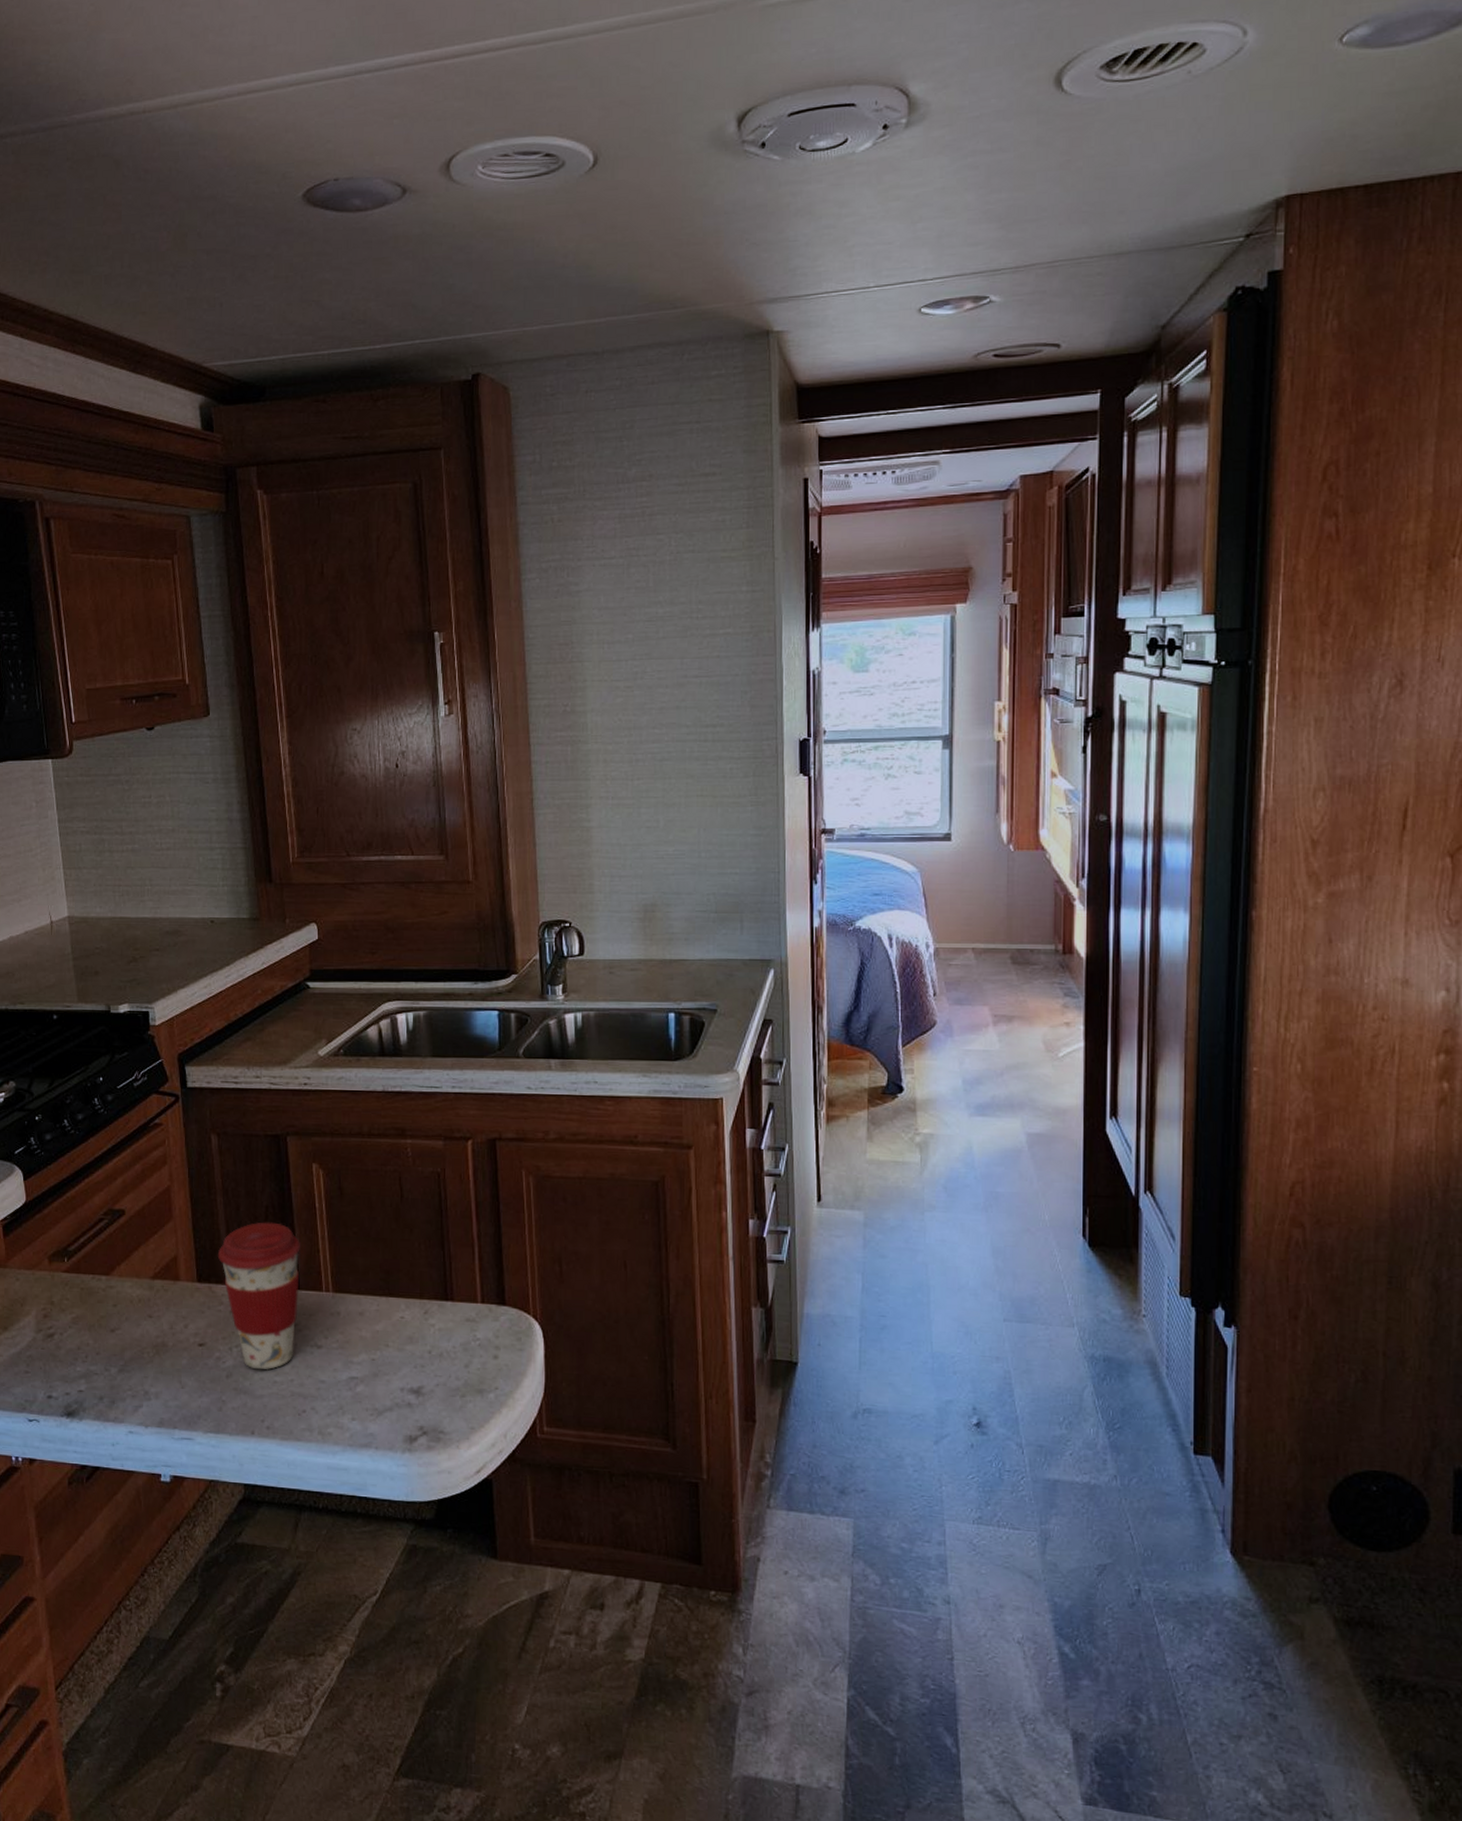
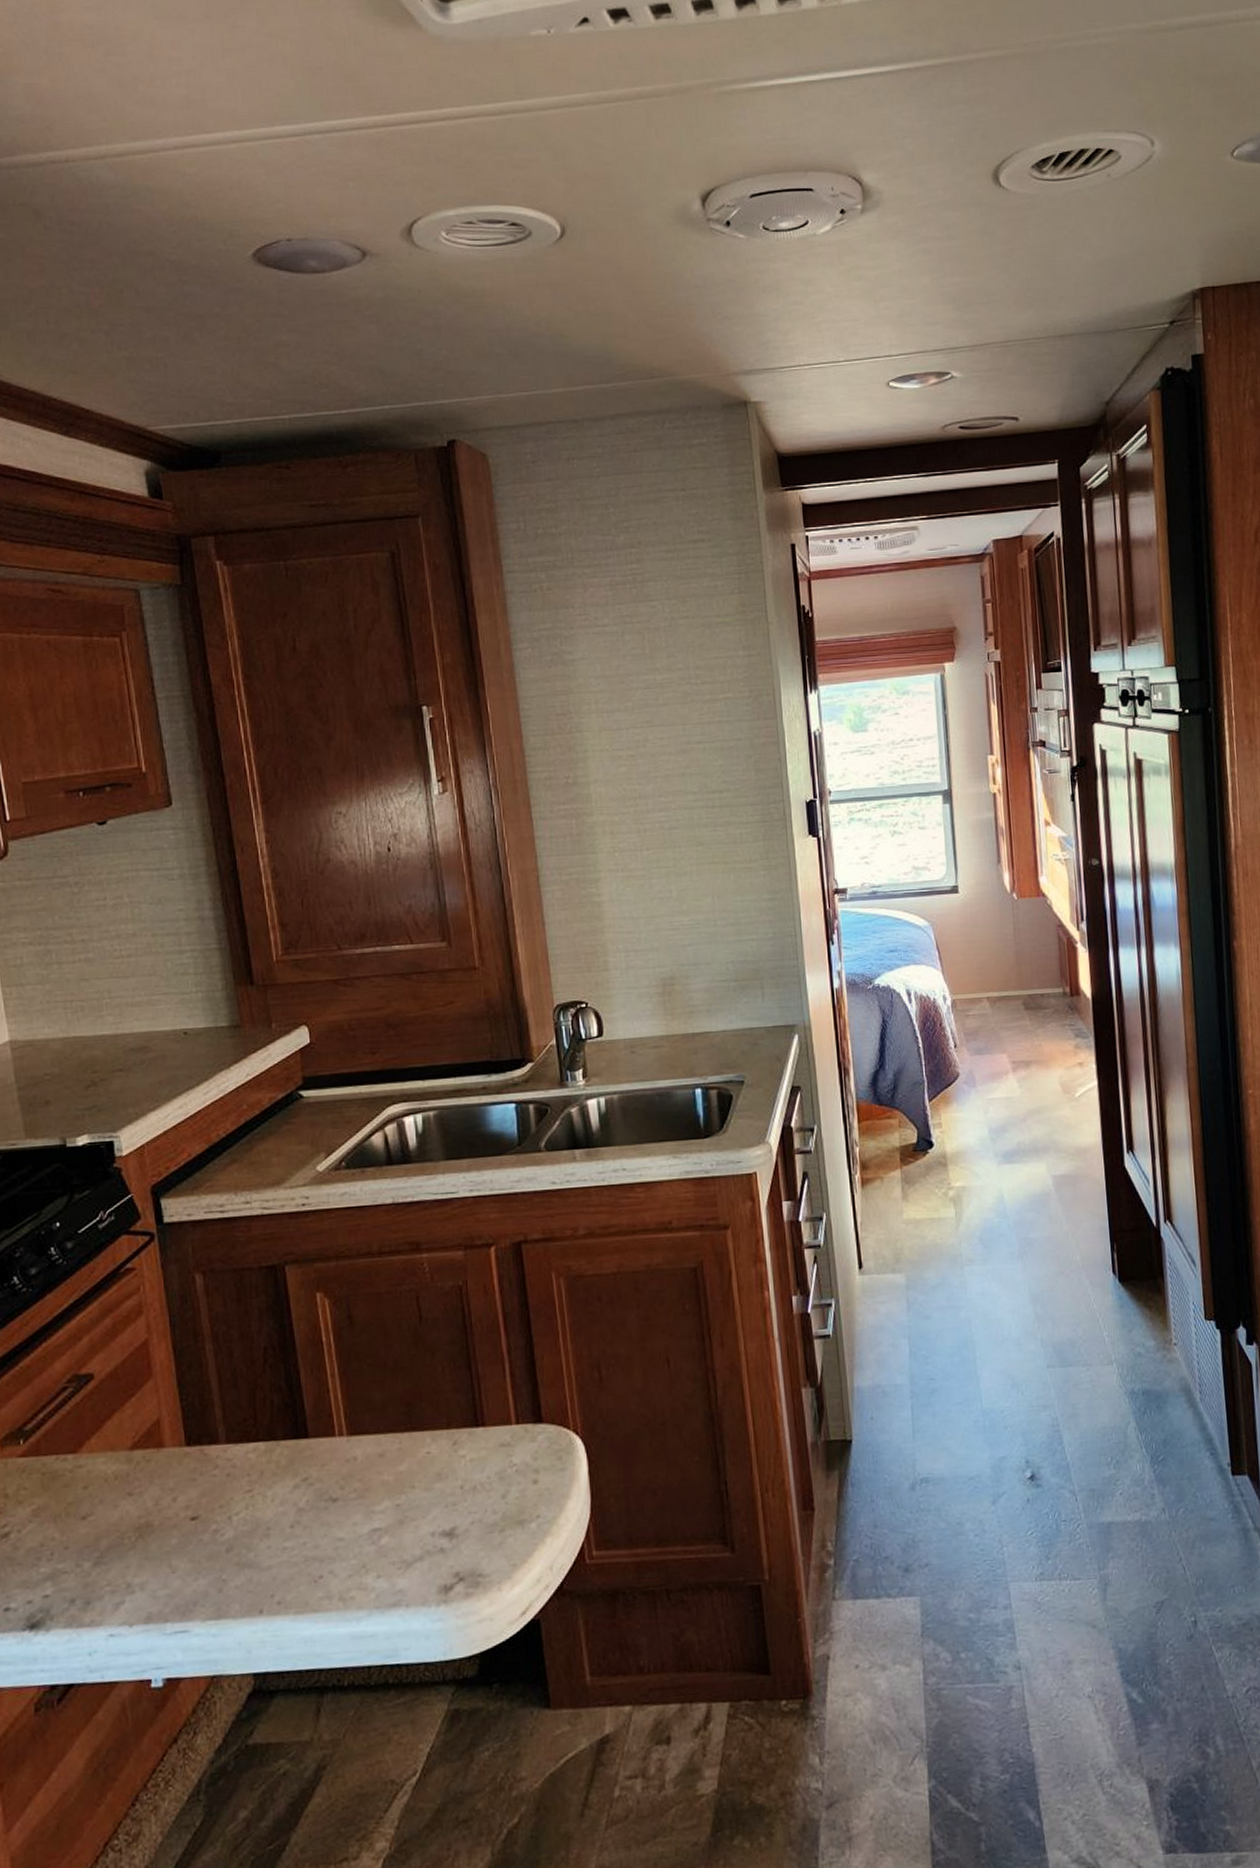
coffee cup: present [217,1222,300,1370] -> none [208,1365,308,1538]

